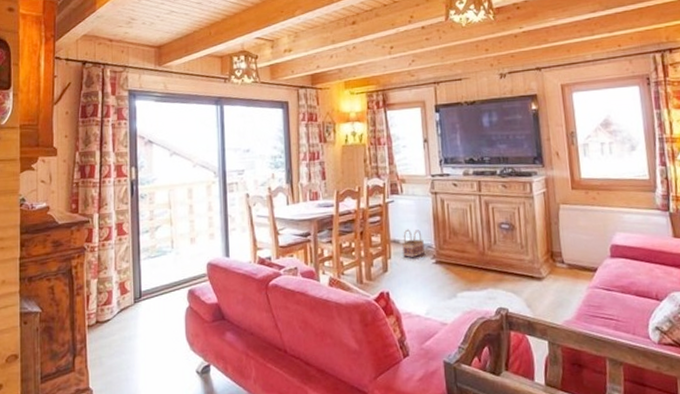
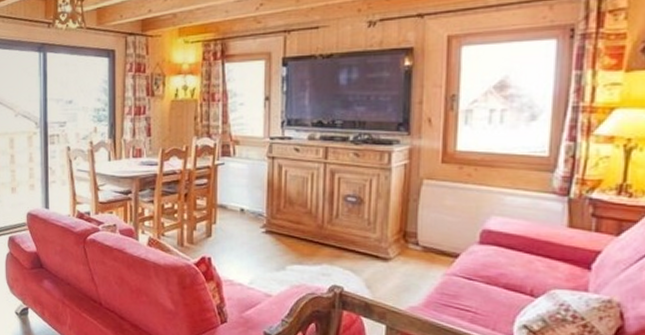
basket: present [402,229,425,258] -> none [230,194,254,225]

